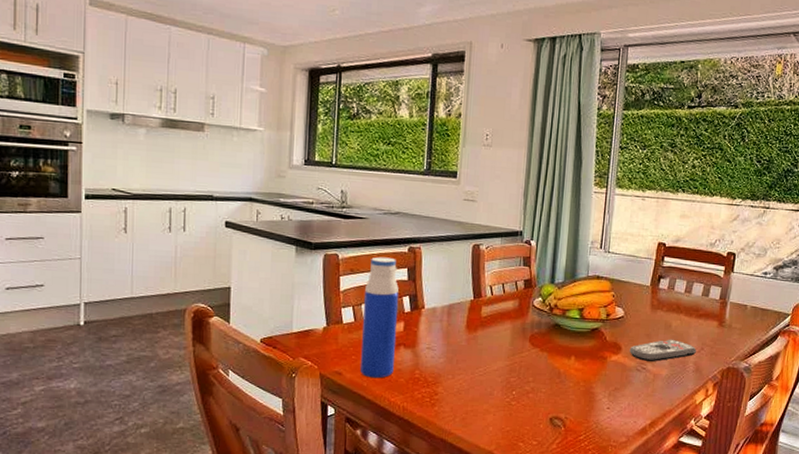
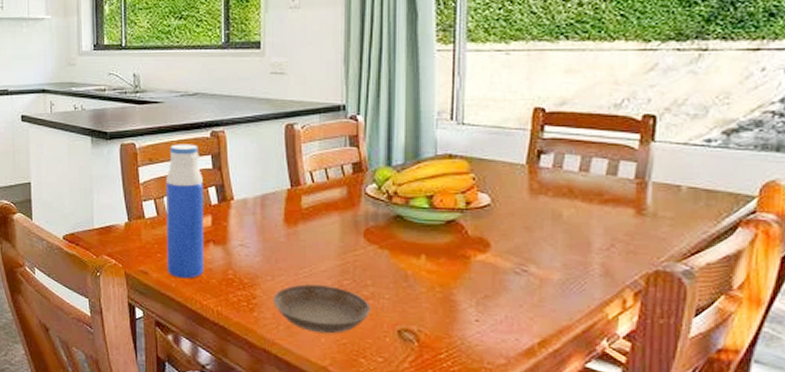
saucer: none [452,382,531,423] -> present [274,284,371,334]
remote control: present [629,339,696,362] -> none [501,232,603,263]

